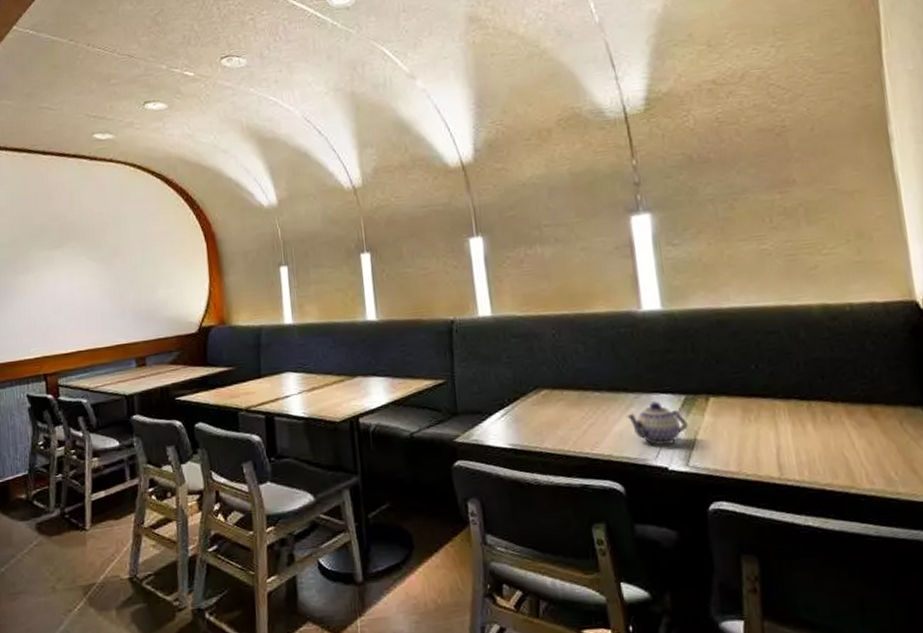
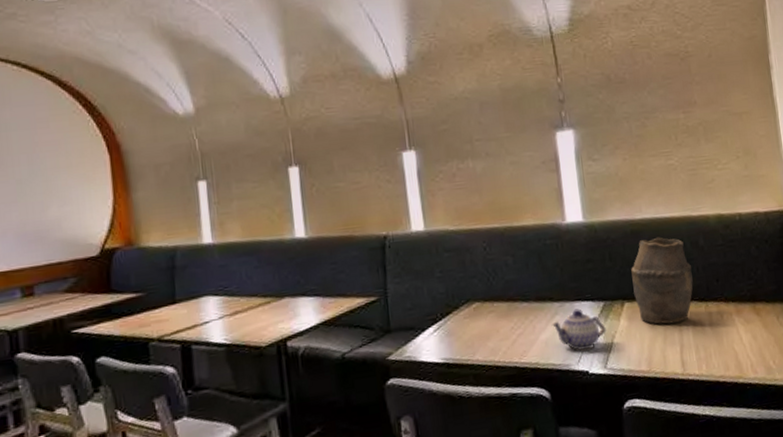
vase: none [717,328,792,423] -> present [631,237,693,324]

